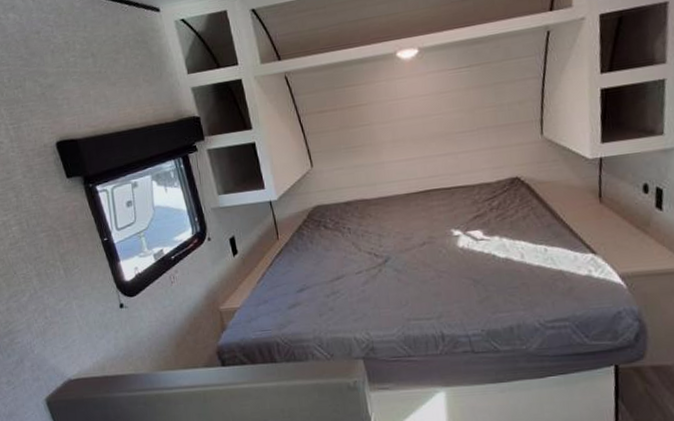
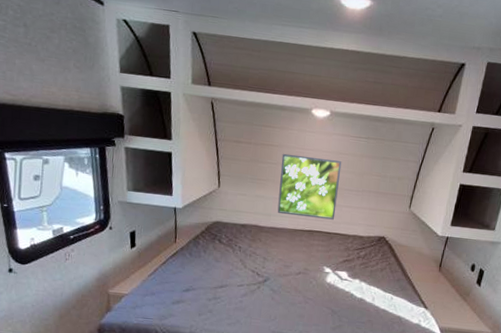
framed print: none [373,101,451,181] -> present [277,153,342,220]

